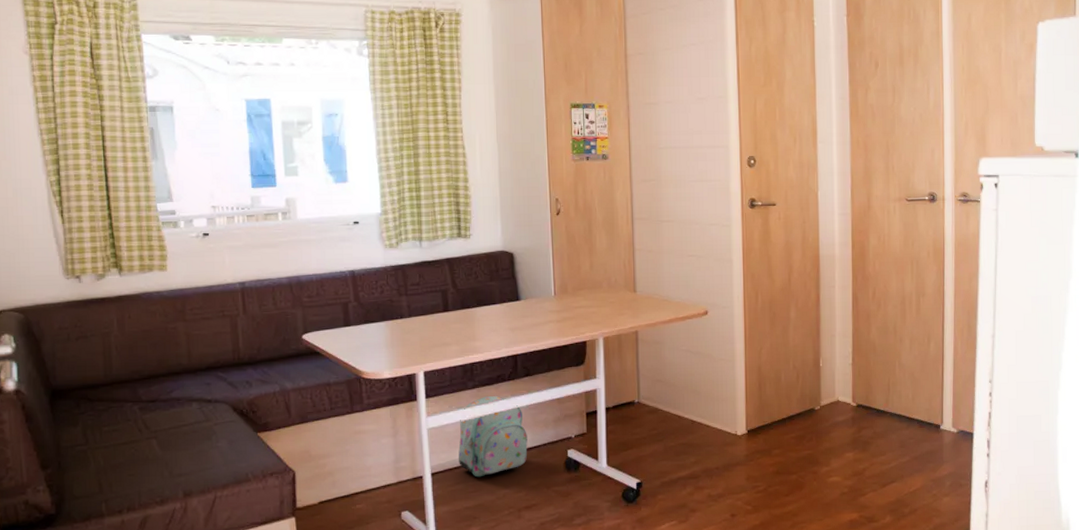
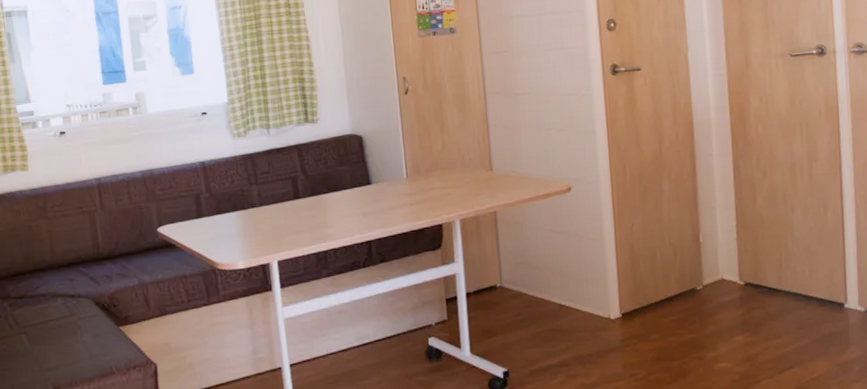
backpack: present [458,396,528,478] -> none [316,284,387,368]

